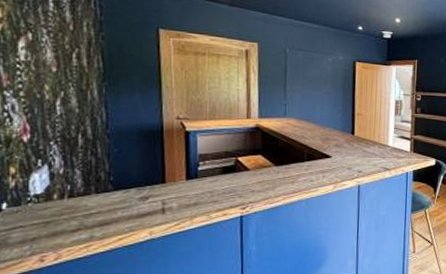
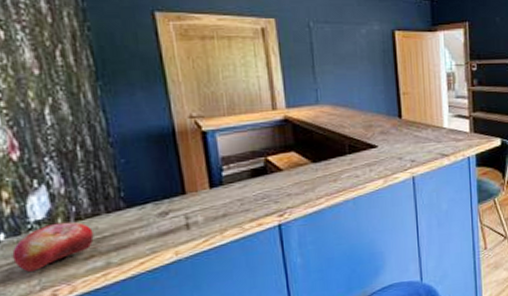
fruit: none [11,198,82,239] -> present [12,221,94,273]

